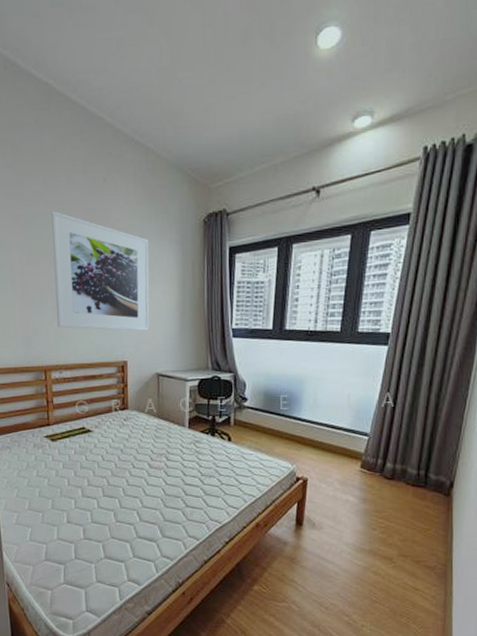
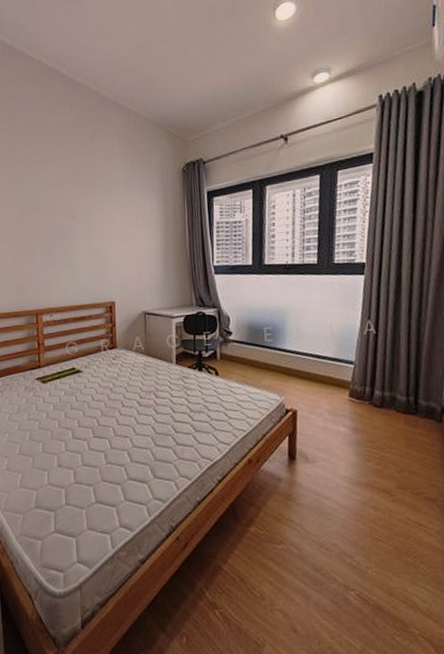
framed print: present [51,210,150,331] -> none [43,167,135,273]

